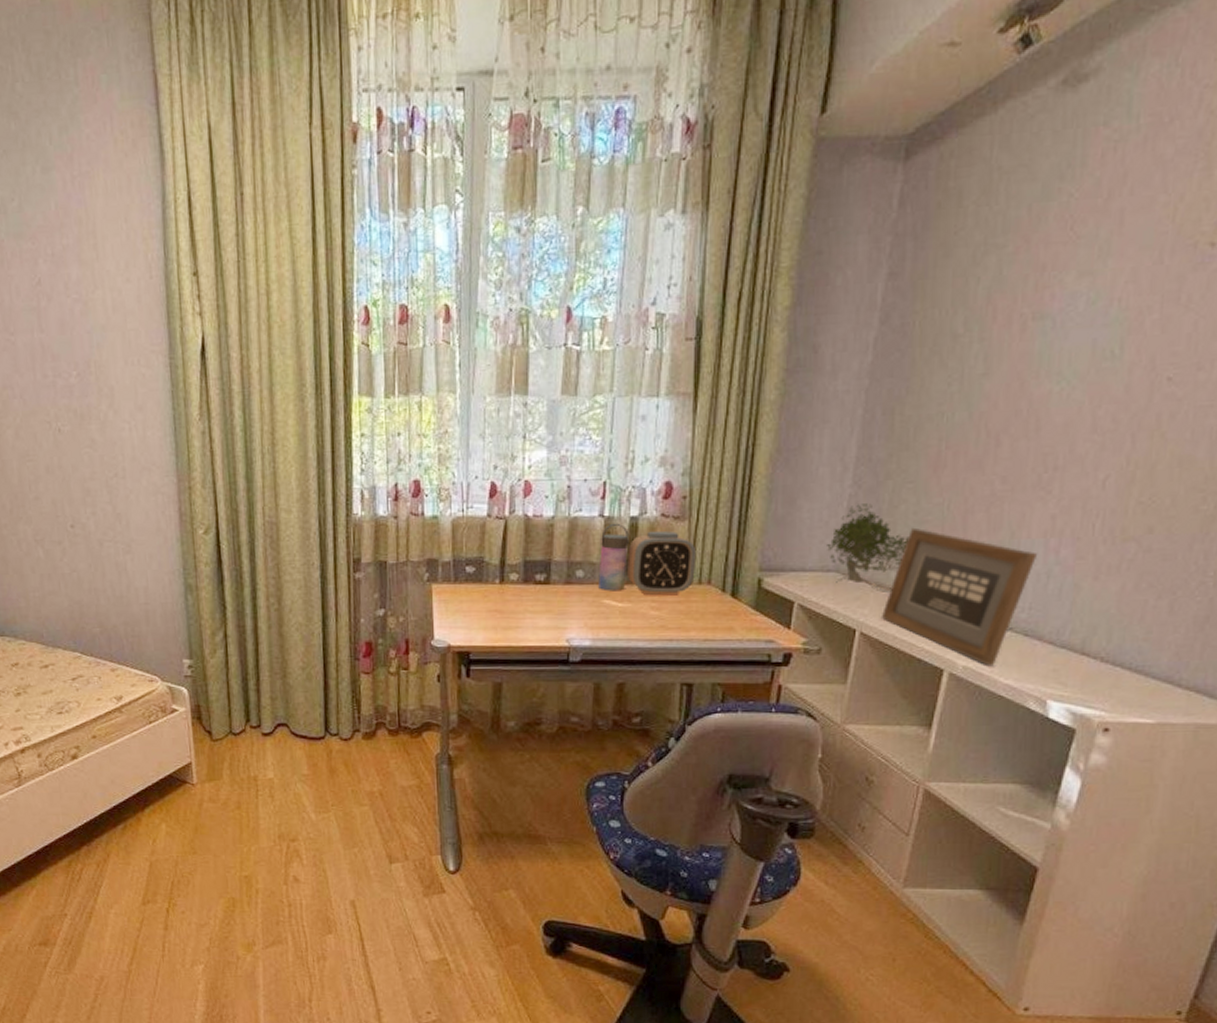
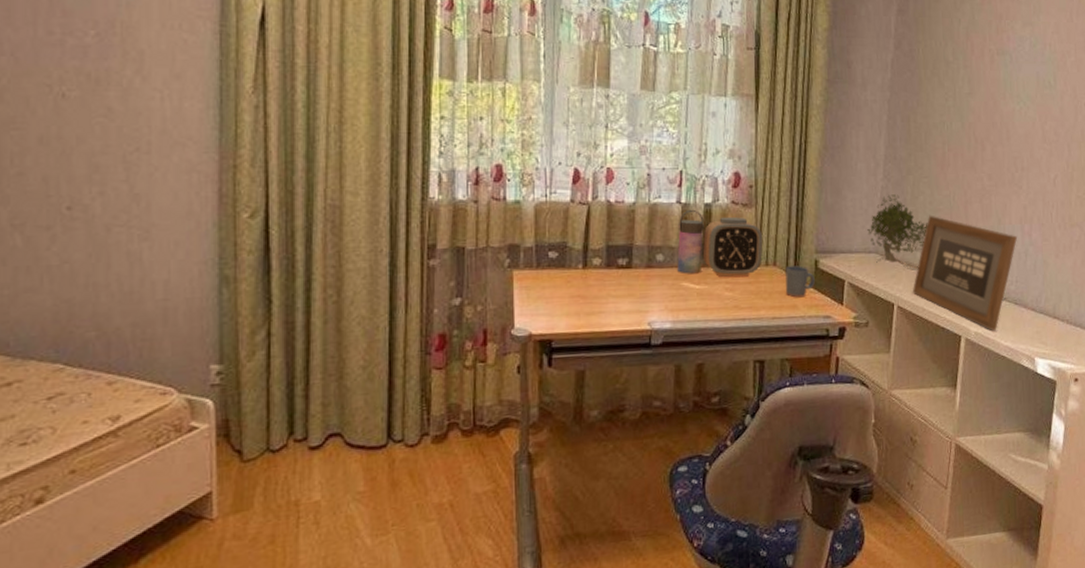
mug: none [720,584,757,619] -> present [785,266,815,298]

